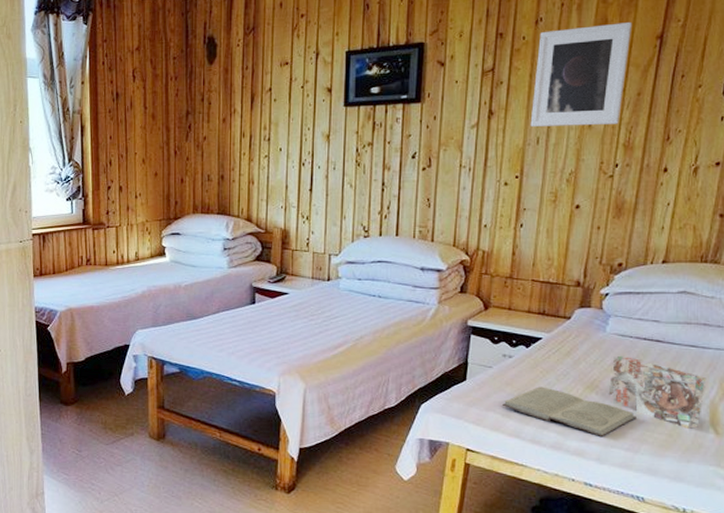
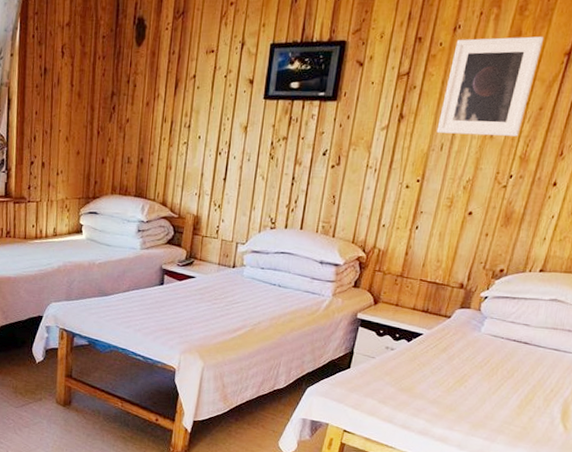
book: present [503,386,636,438] -> none [380,378,498,427]
book: present [608,355,707,429] -> none [475,354,564,424]

